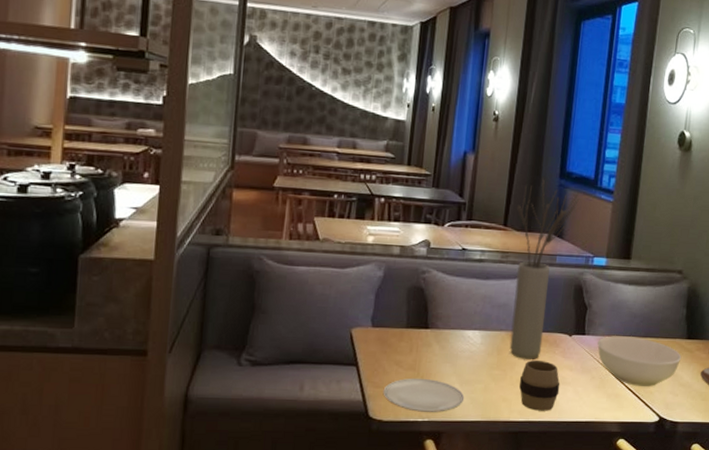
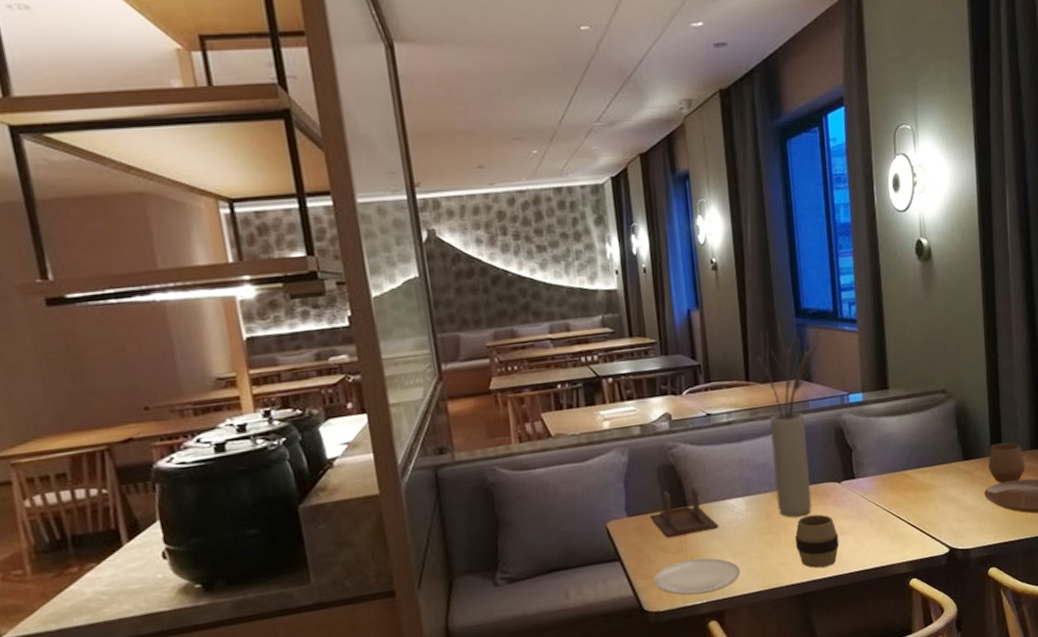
napkin holder: none [392,310,453,355] -> present [651,486,719,537]
bowl: present [597,336,682,387] -> none [870,469,962,521]

